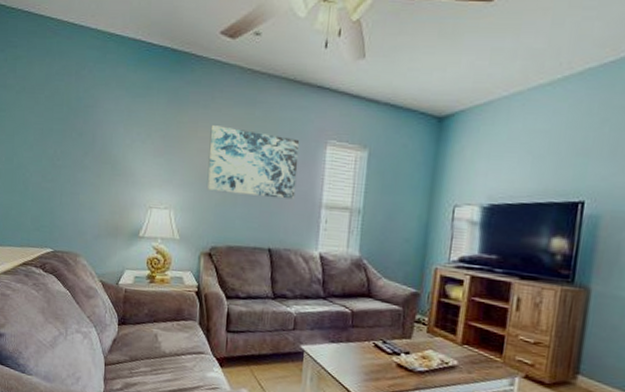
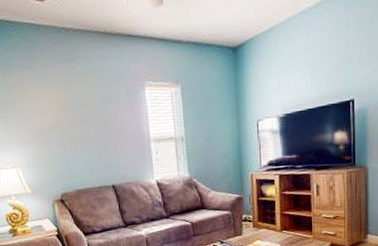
wall art: present [207,125,300,200] -> none [38,84,126,145]

